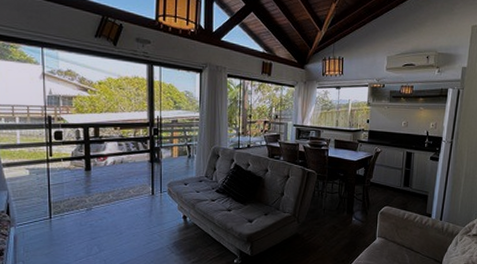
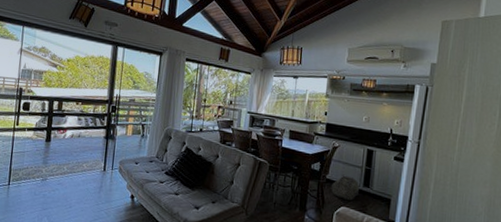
backpack: none [375,176,400,200] -> present [331,174,359,200]

